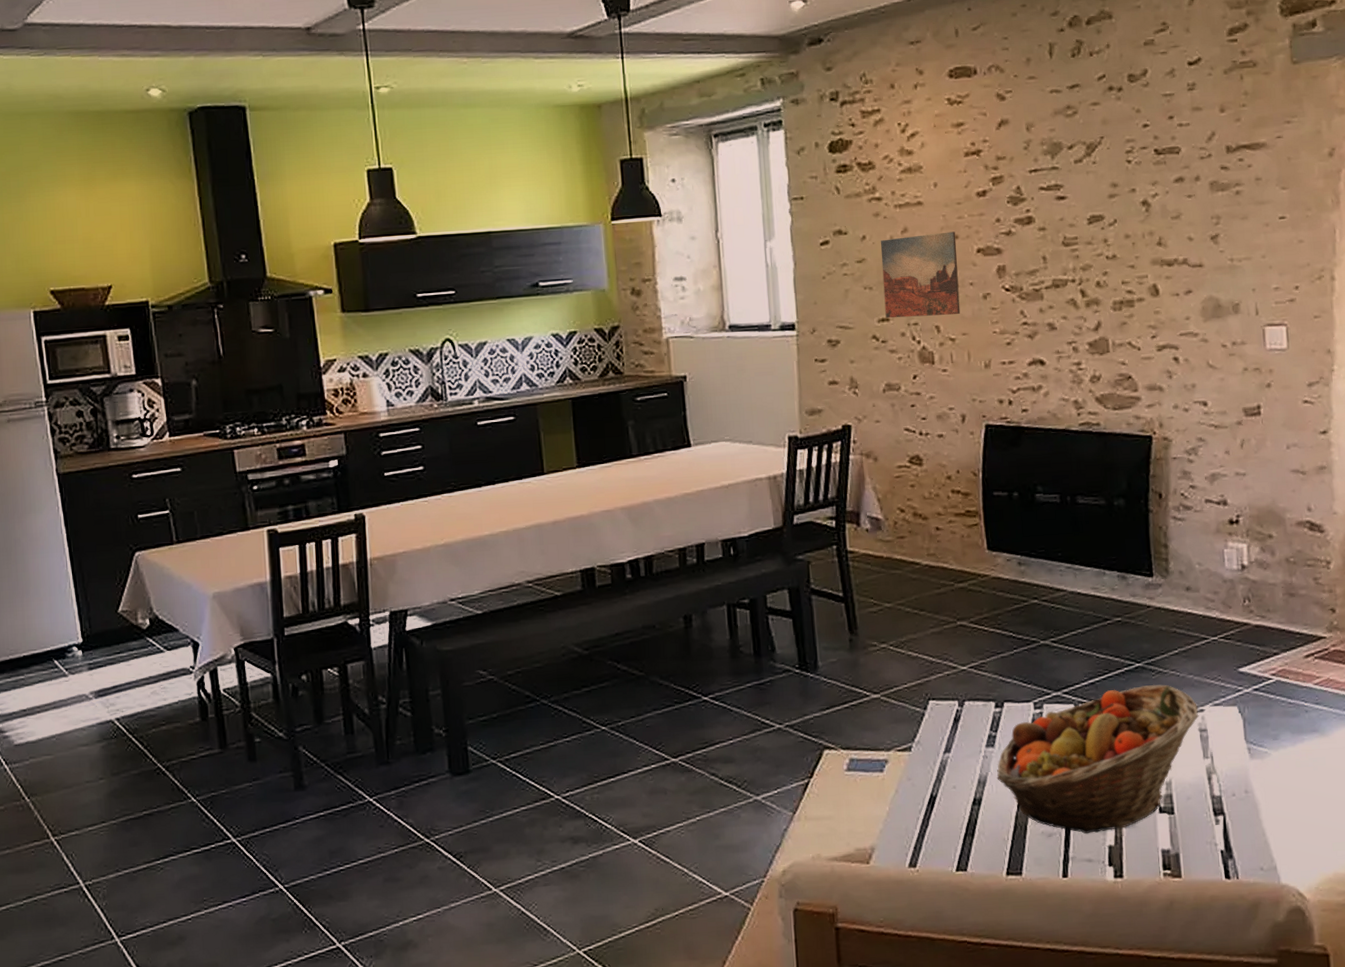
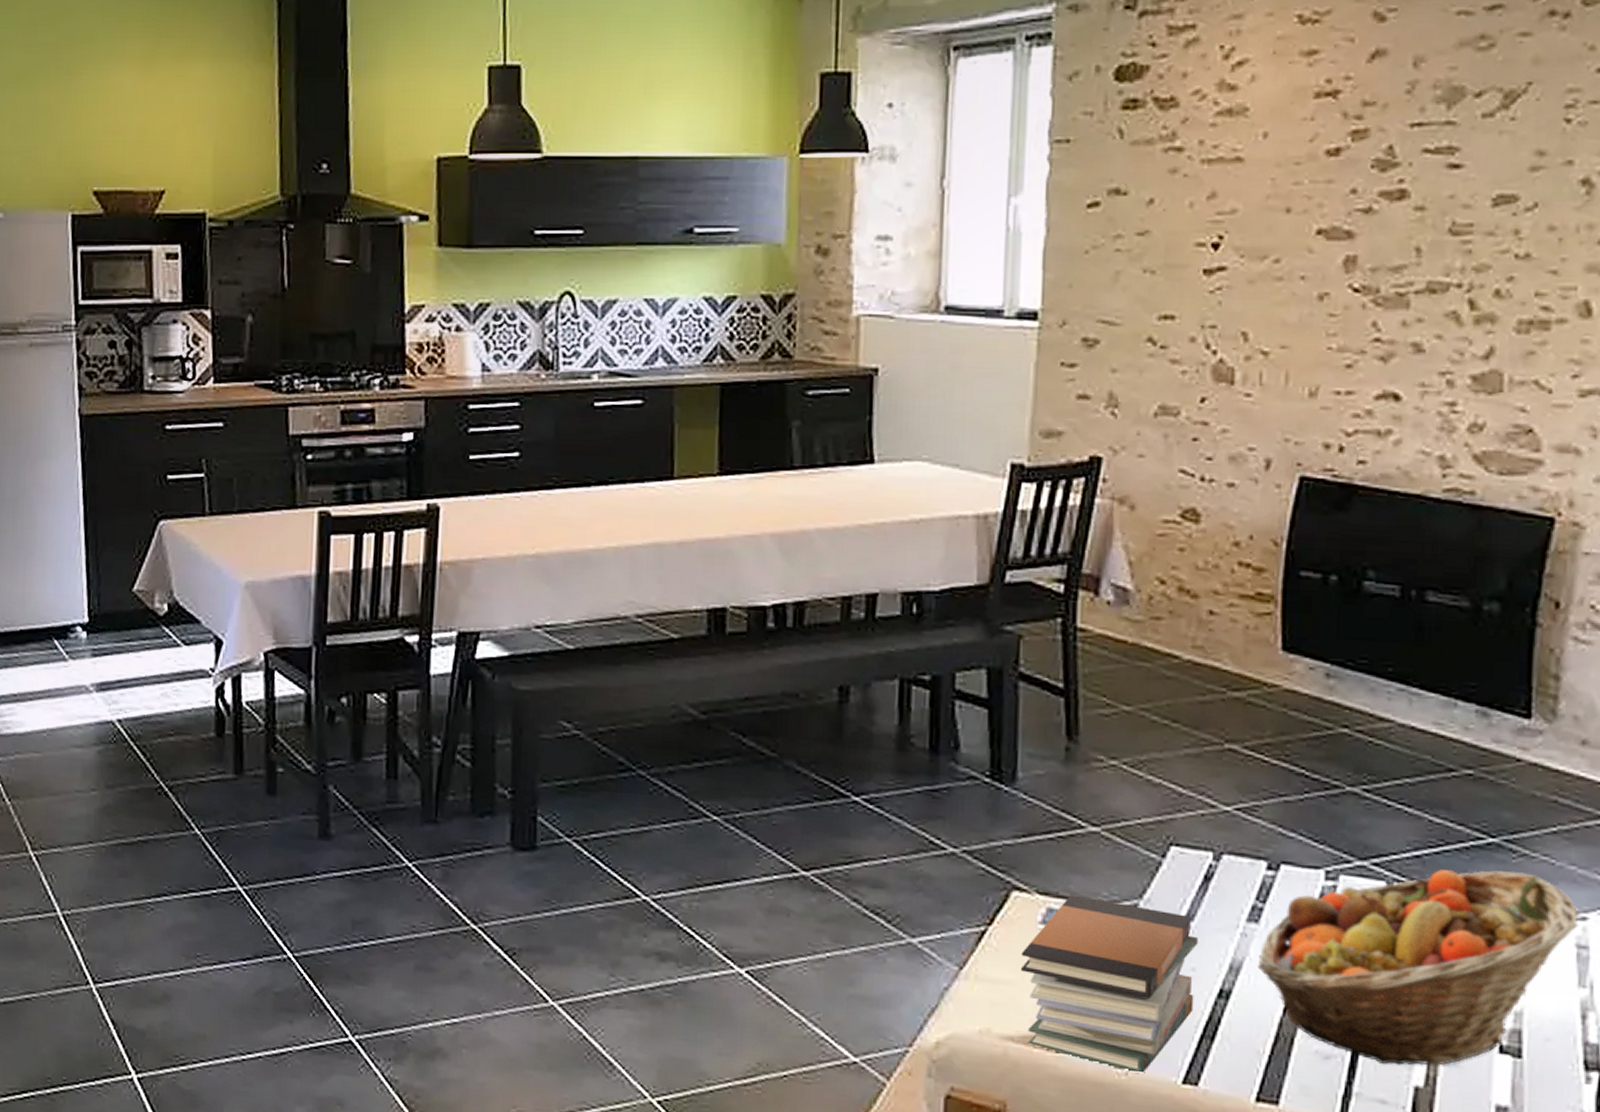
book stack: none [835,746,958,870] -> present [1020,895,1198,1075]
wall art: present [880,231,961,319] -> none [1170,202,1288,318]

